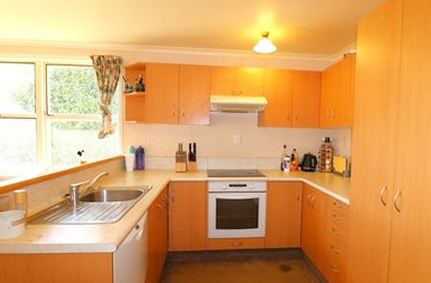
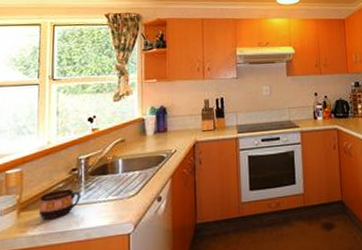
cup: none [41,210,73,233] -> present [38,188,80,220]

